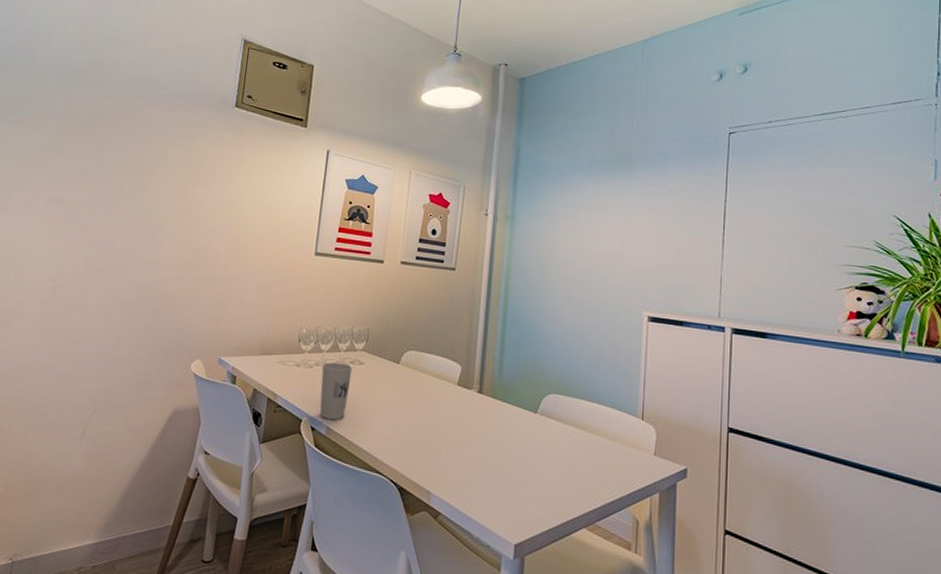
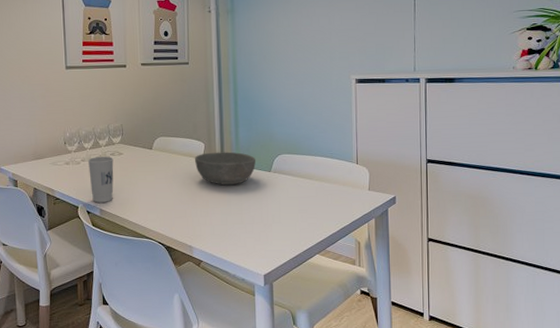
bowl: none [447,377,520,423] -> present [194,152,256,185]

